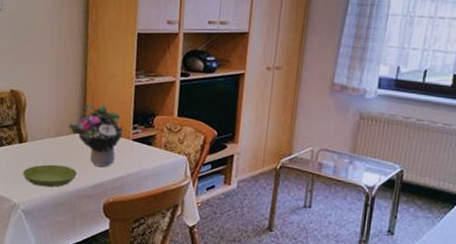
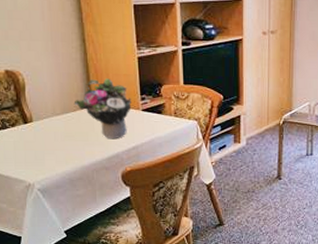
saucer: present [23,164,77,188] -> none [33,141,90,164]

